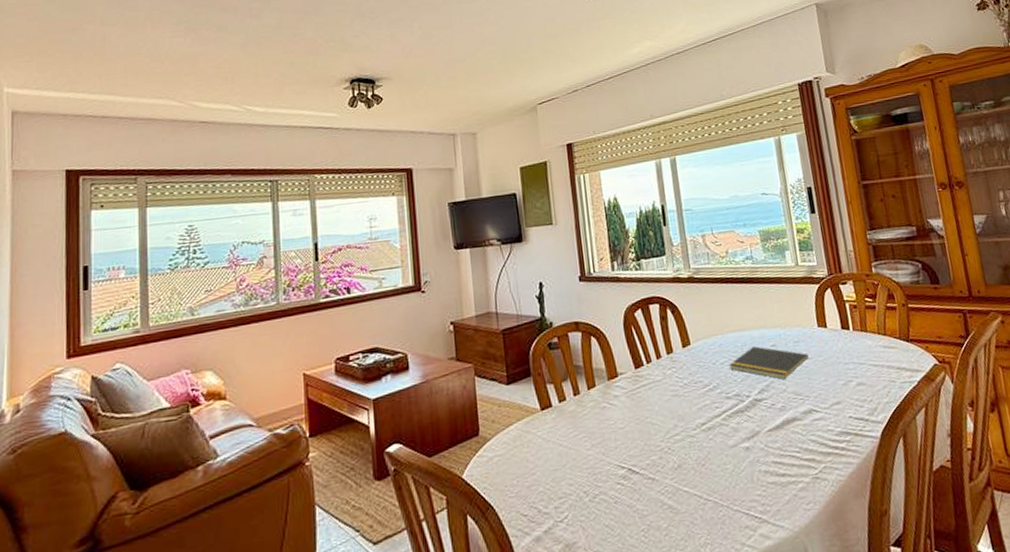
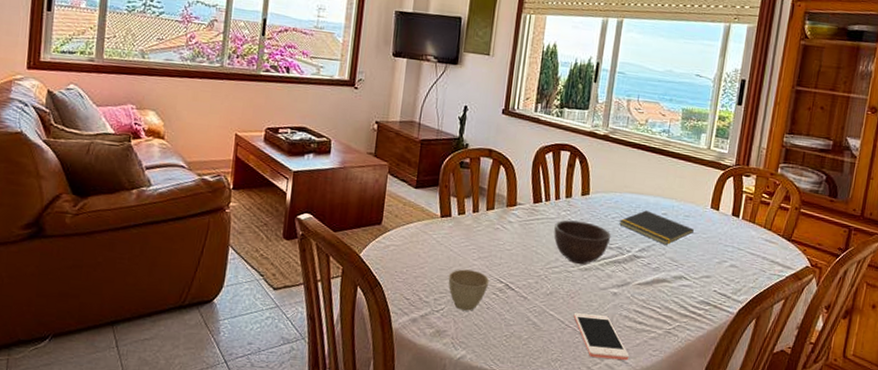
cup: none [564,461,610,513] -> present [448,269,490,311]
bowl: none [663,375,726,426] -> present [554,220,612,265]
cell phone: none [709,476,784,531] -> present [573,313,629,361]

